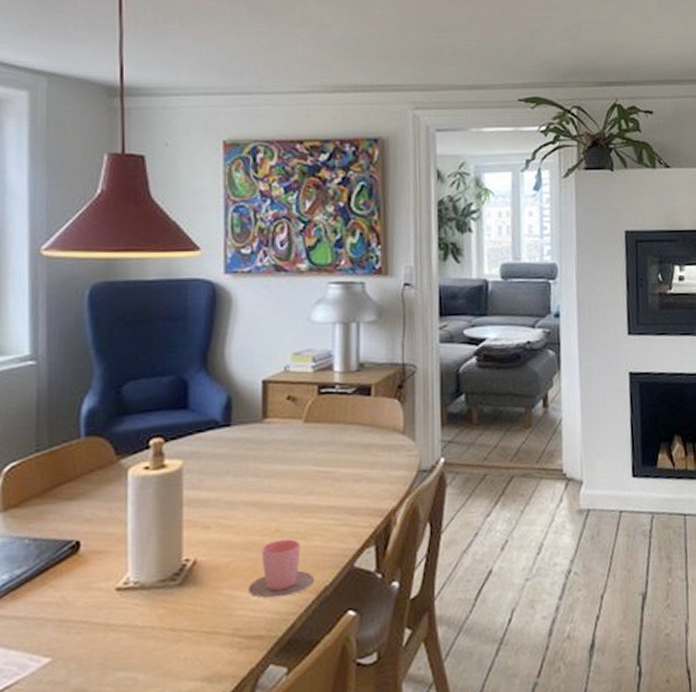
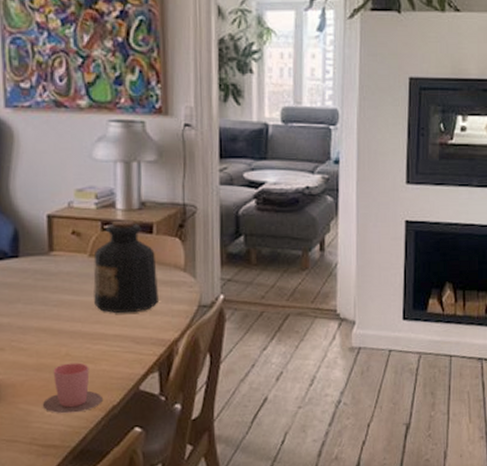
bottle: none [308,382,377,483] -> present [93,220,160,314]

